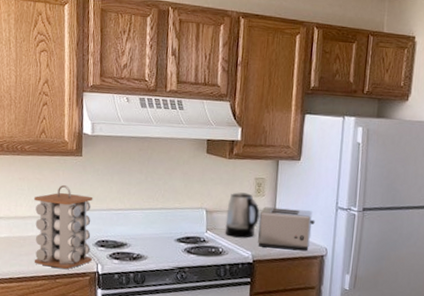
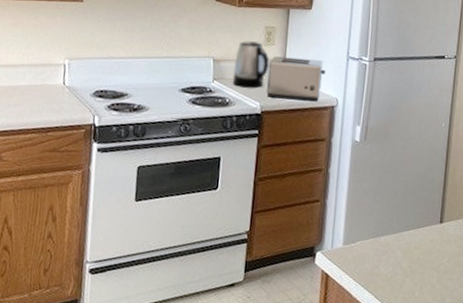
spice rack: present [33,185,93,269] -> none [23,32,93,122]

